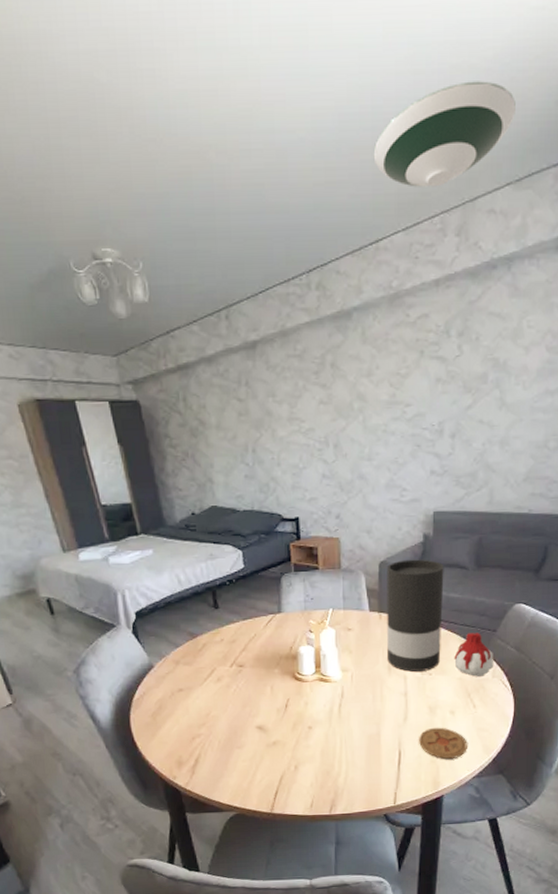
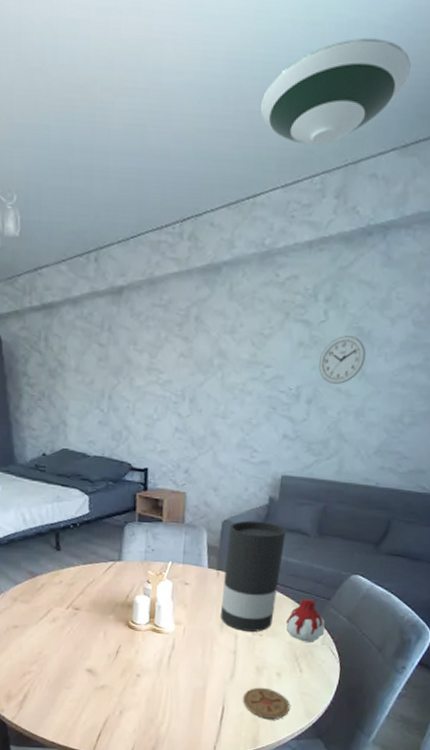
wall clock: none [458,366,504,416] -> present [318,335,366,384]

